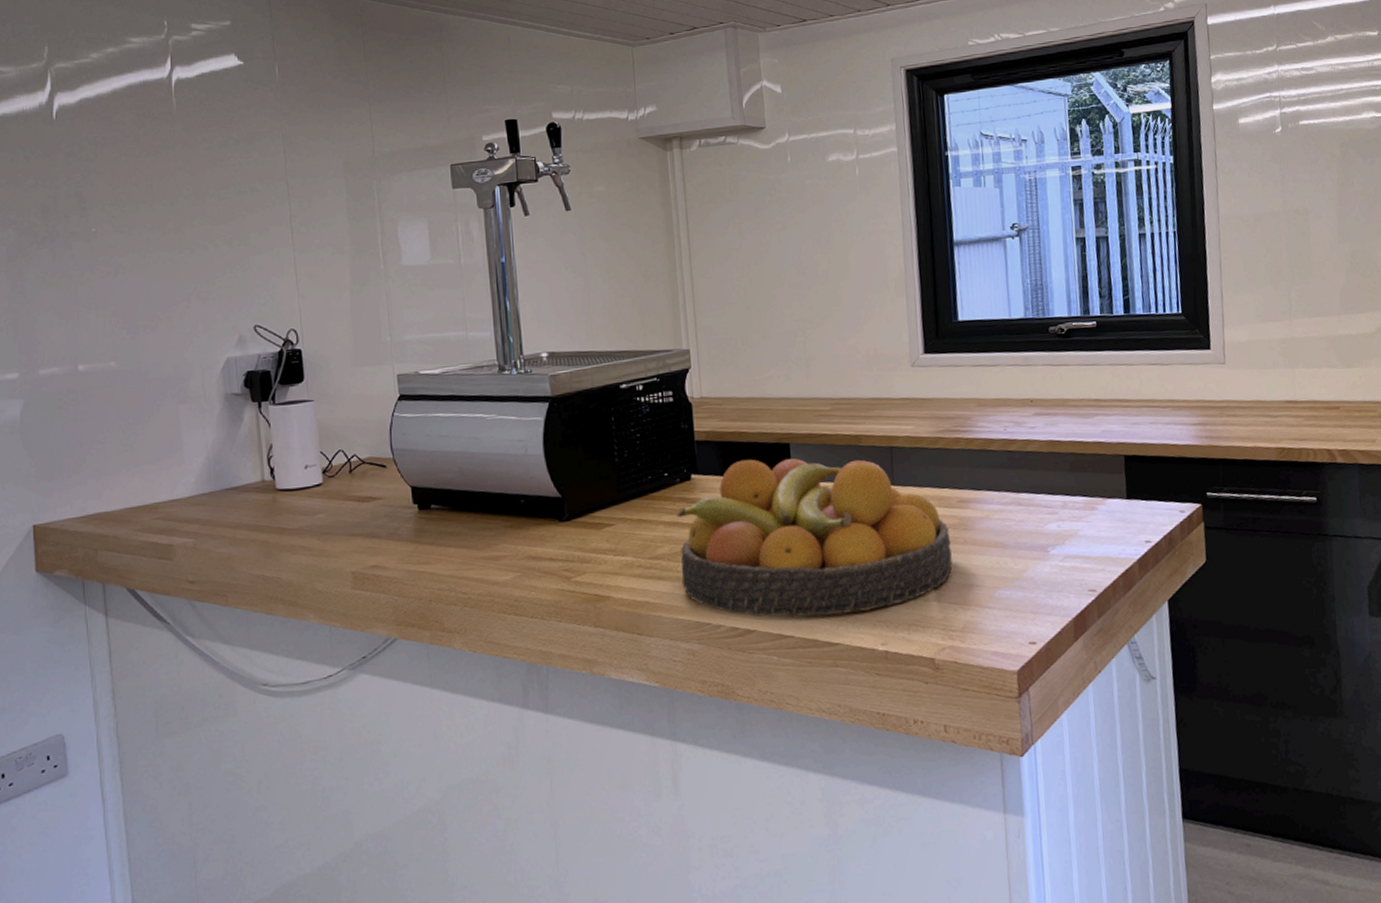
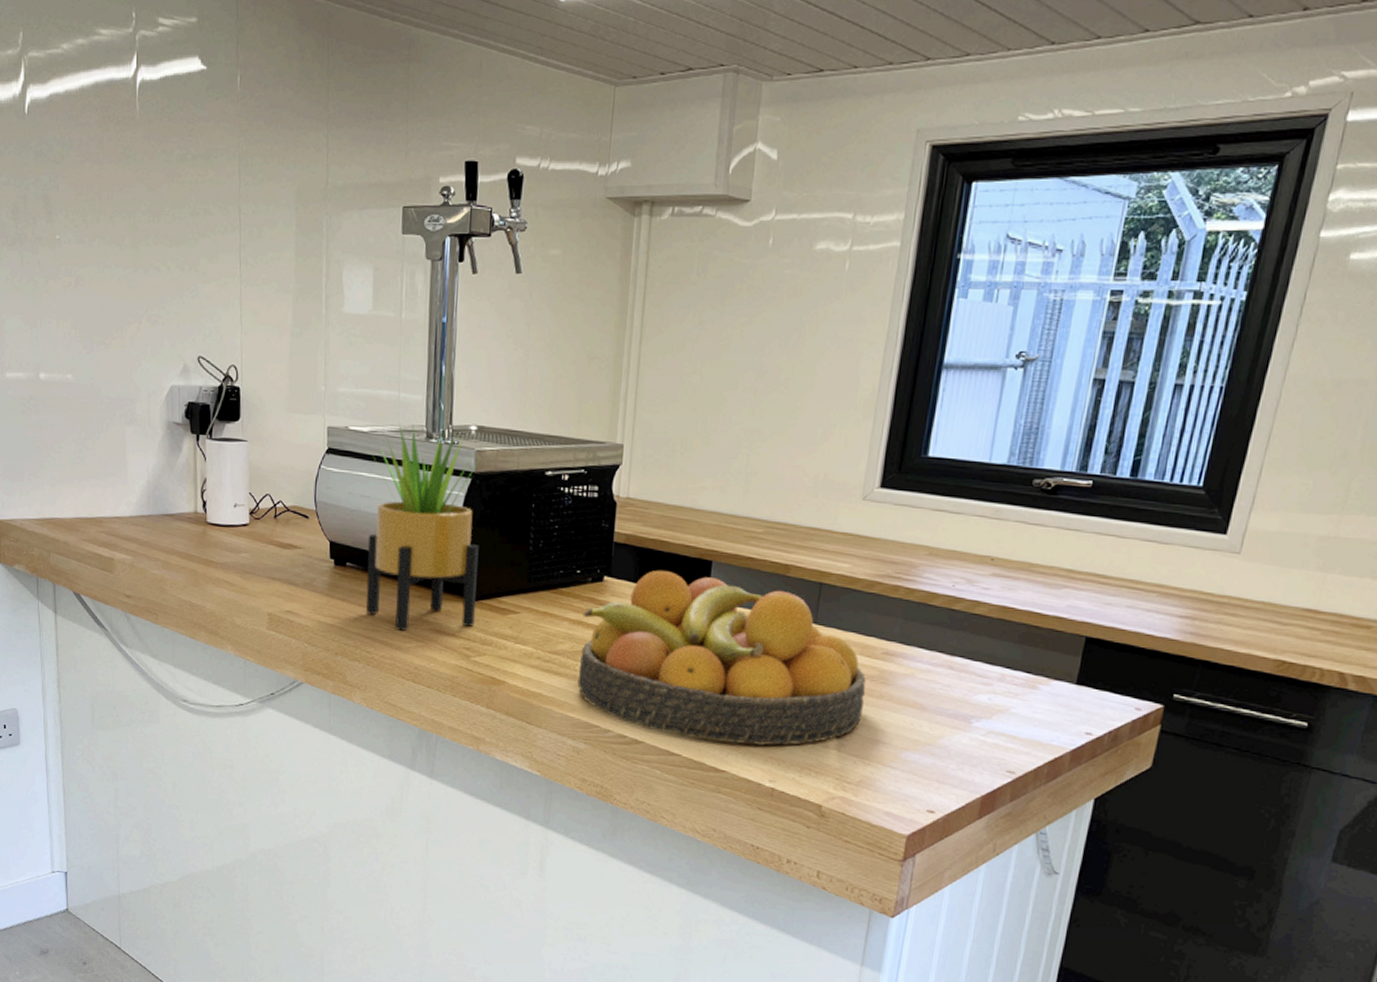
potted plant: none [451,360,571,565] -> present [366,424,479,631]

